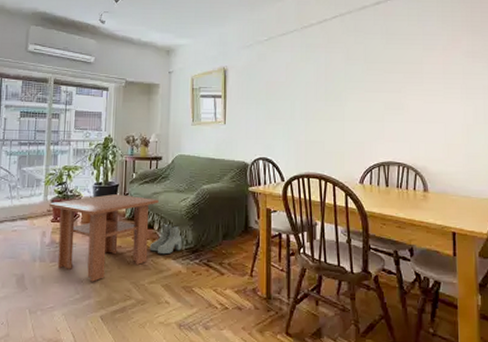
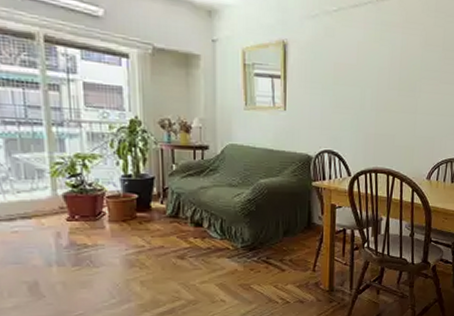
coffee table: present [49,194,159,282] -> none [61,188,207,285]
boots: present [149,224,182,255] -> none [198,221,238,254]

